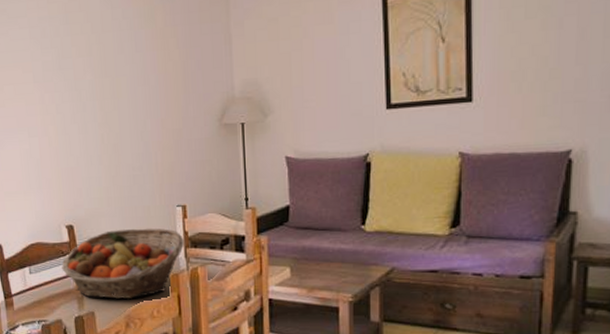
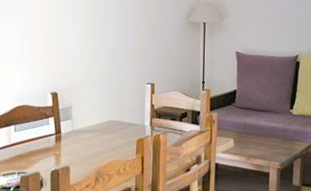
fruit basket: present [61,228,185,299] -> none [44,99,151,157]

